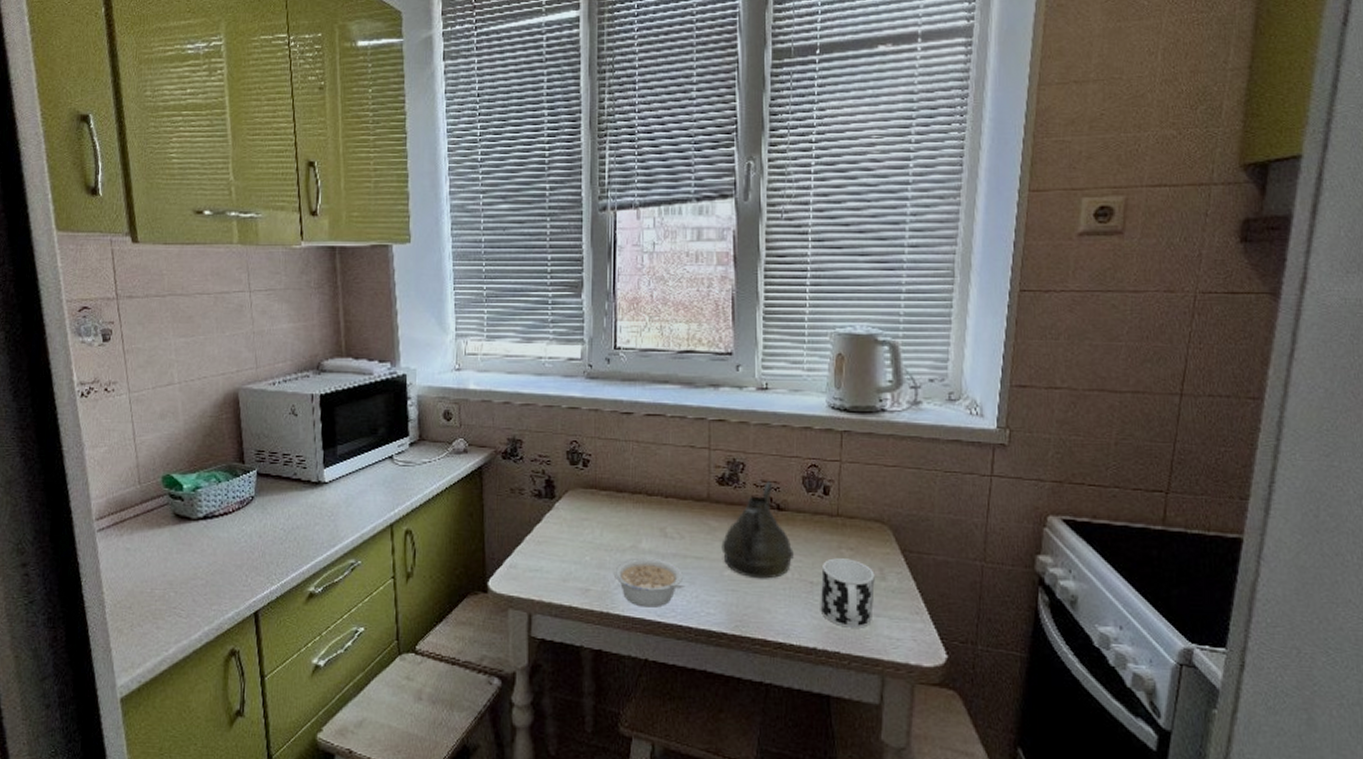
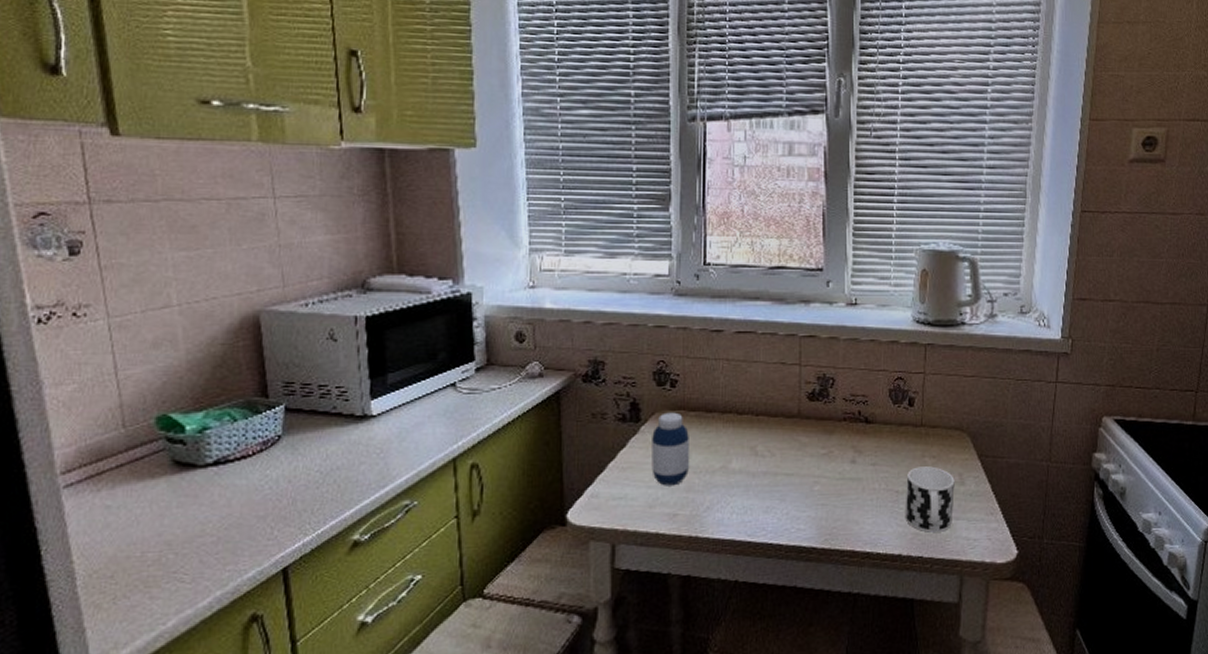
medicine bottle: none [565,490,602,562] -> present [651,412,690,486]
legume: present [613,557,686,608] -> none [702,477,776,528]
teapot: present [721,481,794,579] -> none [812,395,881,492]

